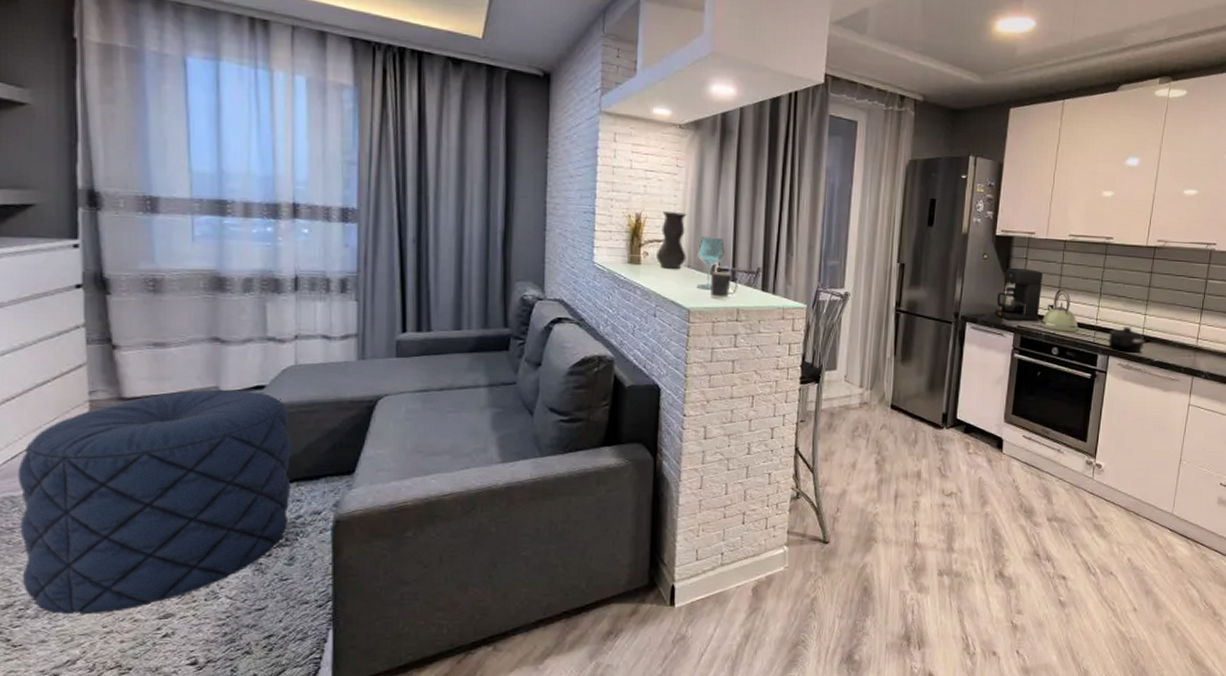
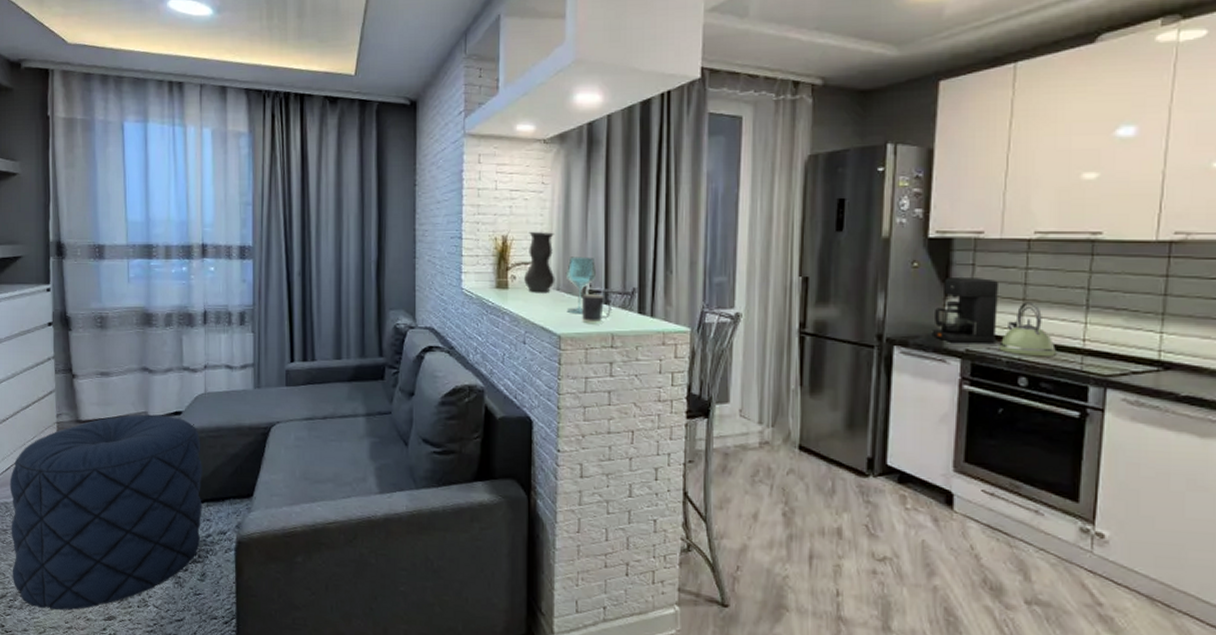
saucepan: present [1108,327,1145,354] -> none [1103,349,1163,386]

